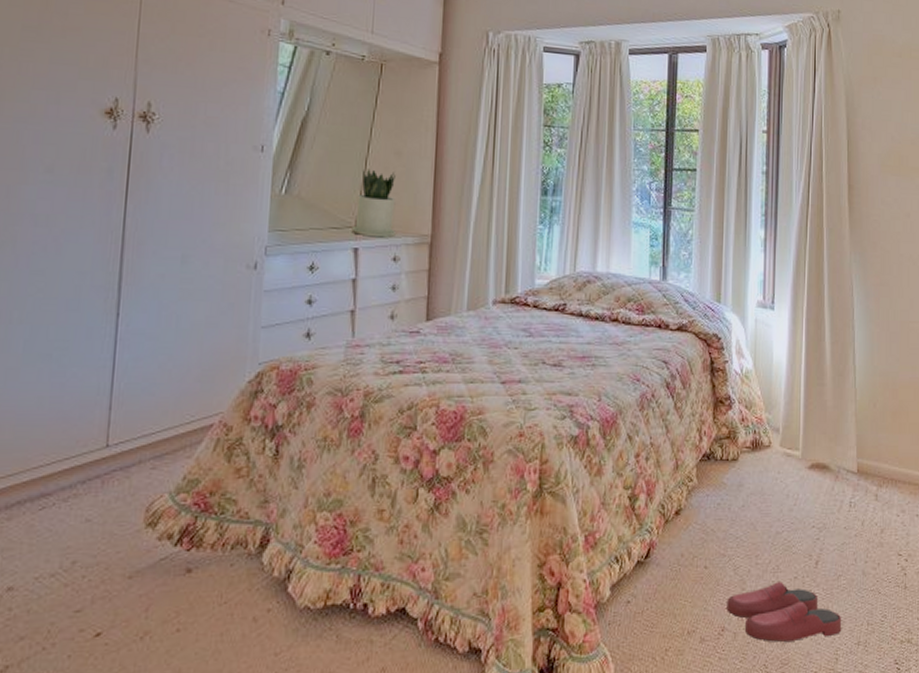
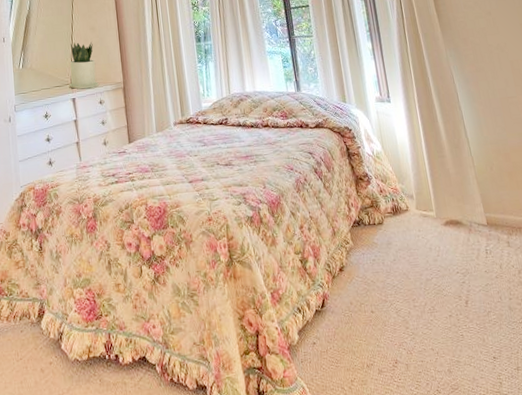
slippers: present [726,580,842,642] -> none [395,319,500,371]

